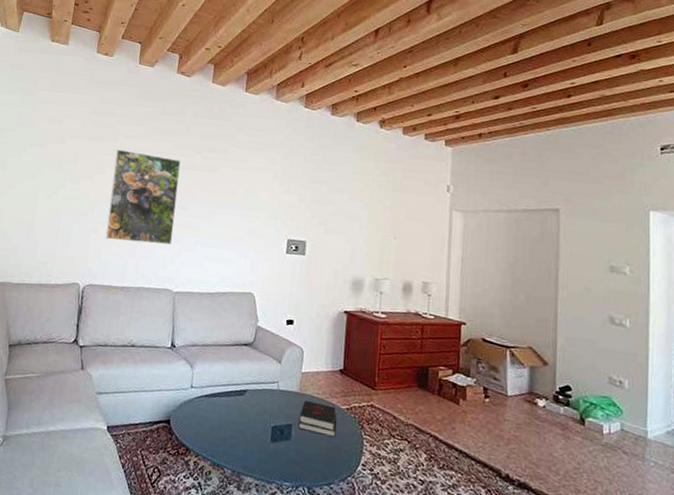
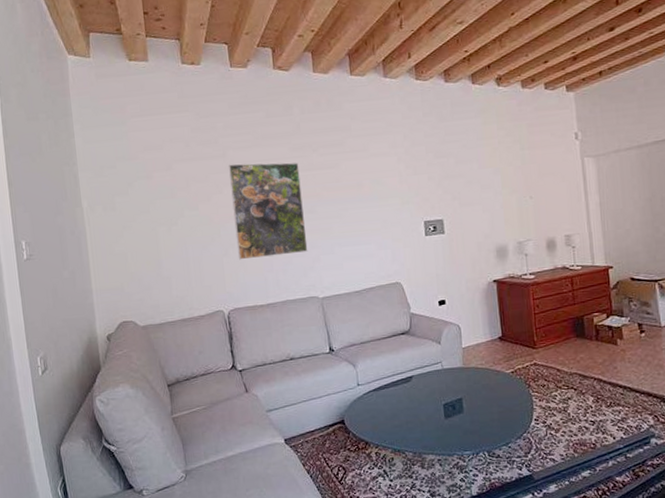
hardback book: present [298,401,337,438] -> none [467,372,506,402]

